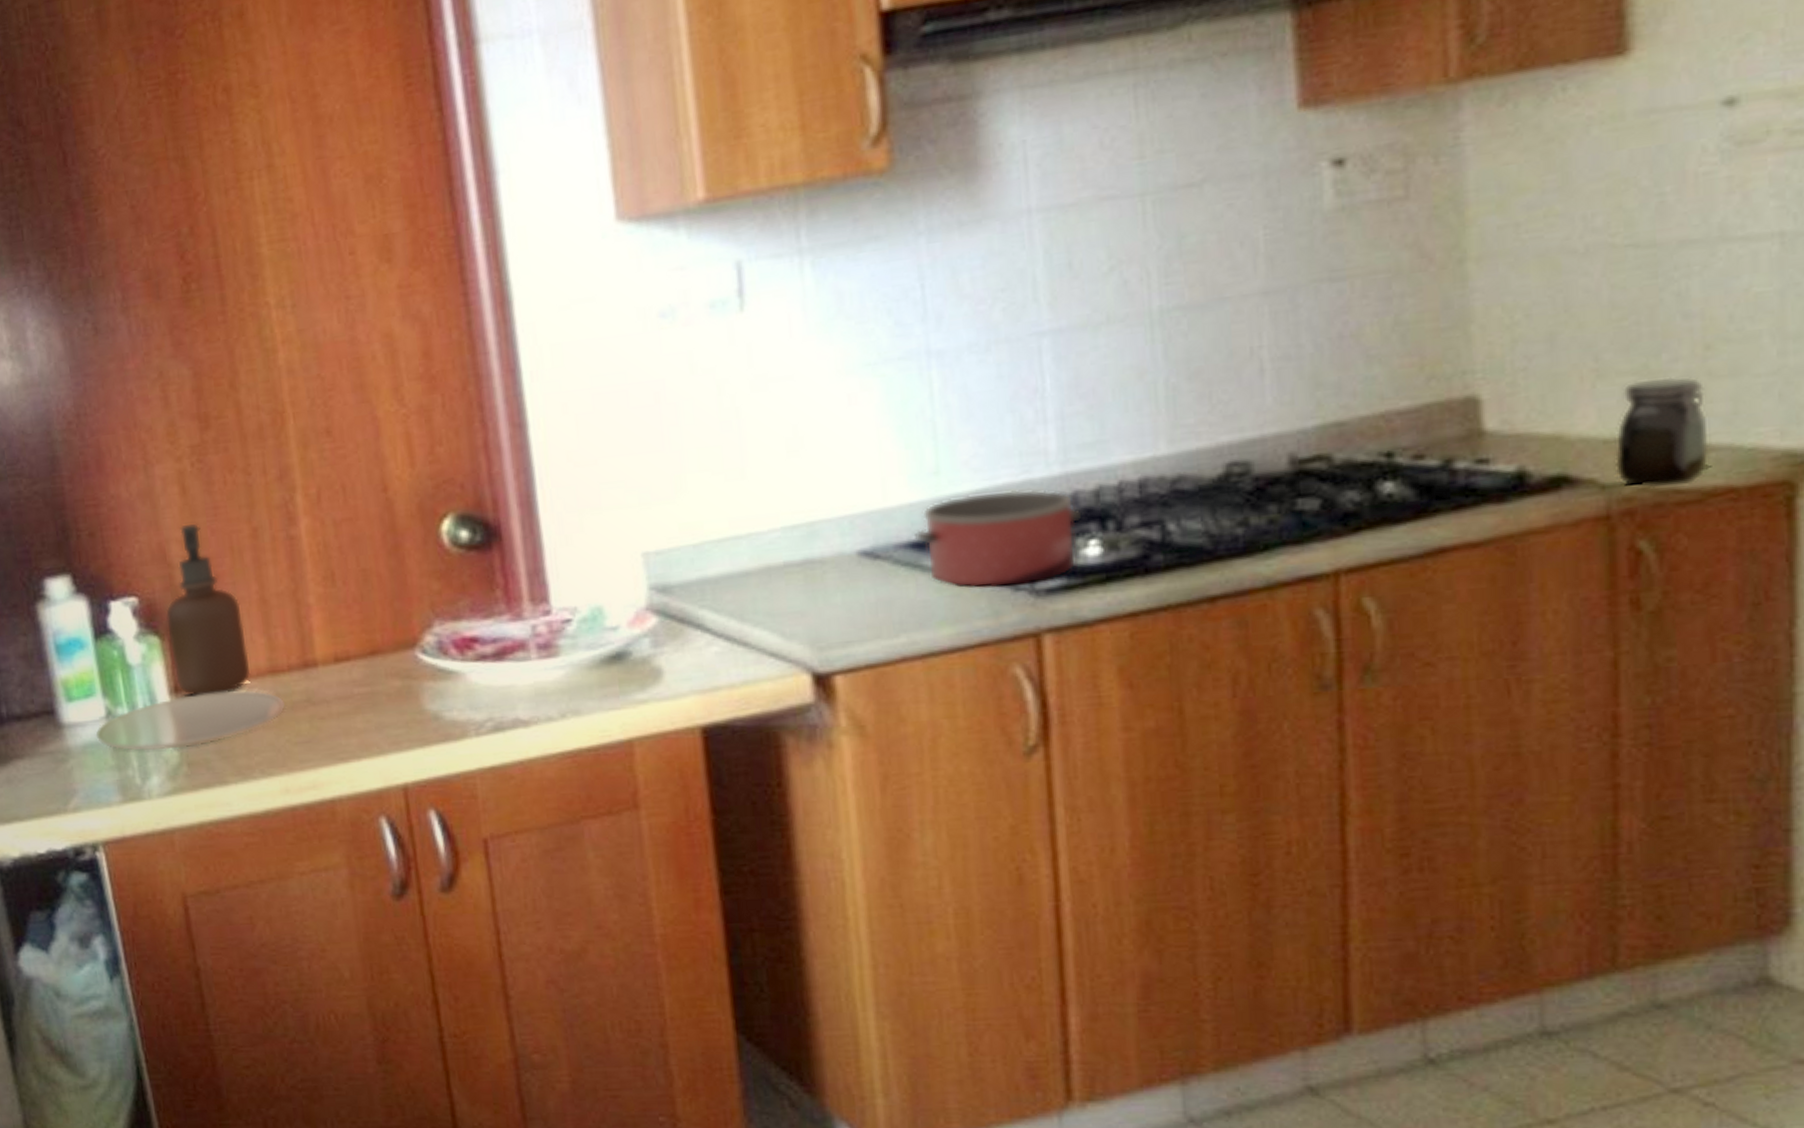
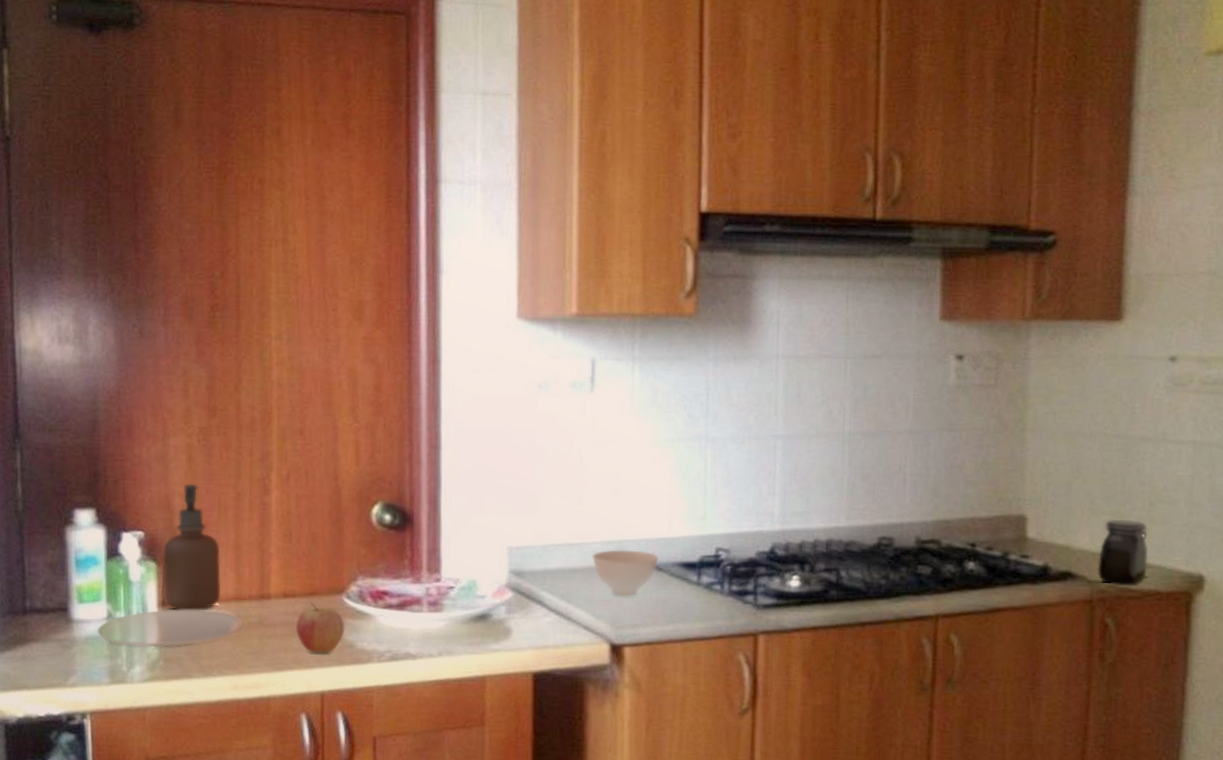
fruit: none [357,665,425,733] -> present [295,603,345,653]
bowl: none [769,532,874,604] -> present [591,549,660,597]
cooking pot: present [913,489,1082,588] -> none [685,535,790,601]

